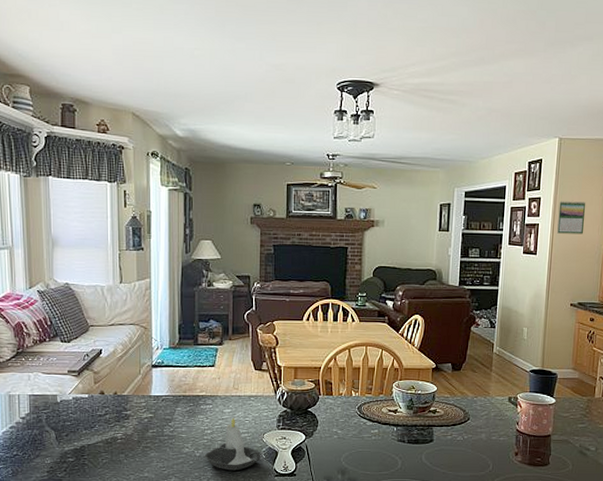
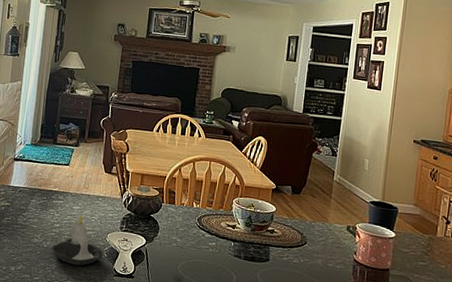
calendar: present [557,201,586,234] -> none [402,42,432,75]

